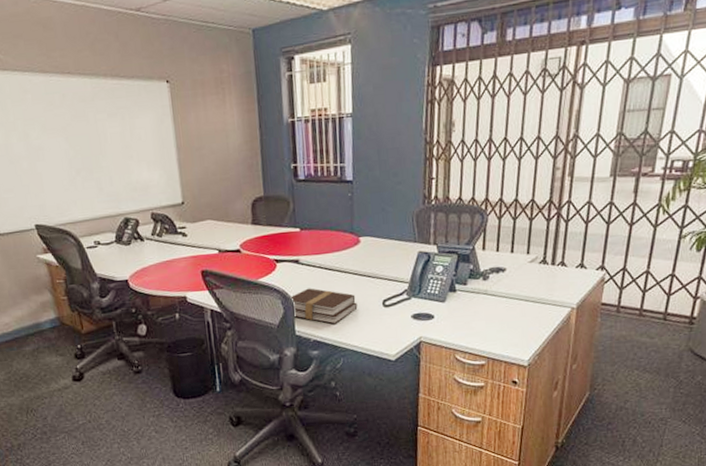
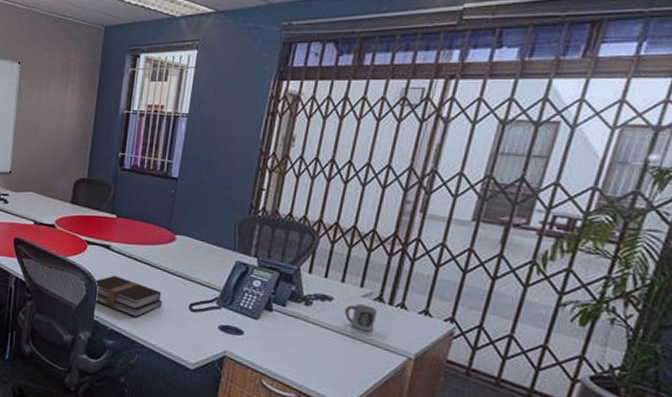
cup: none [516,269,543,293] -> present [344,304,378,332]

